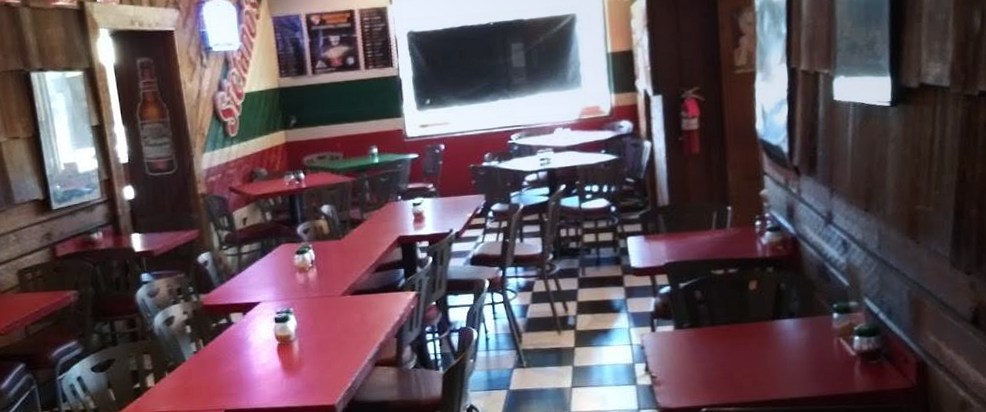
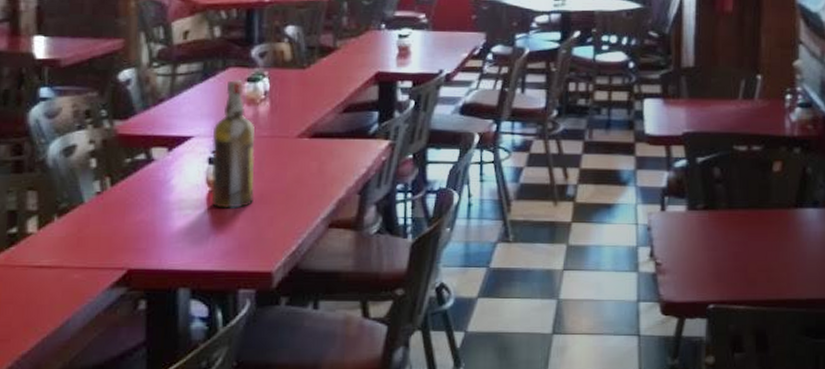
liquor bottle: none [275,253,314,357] -> present [211,79,256,209]

